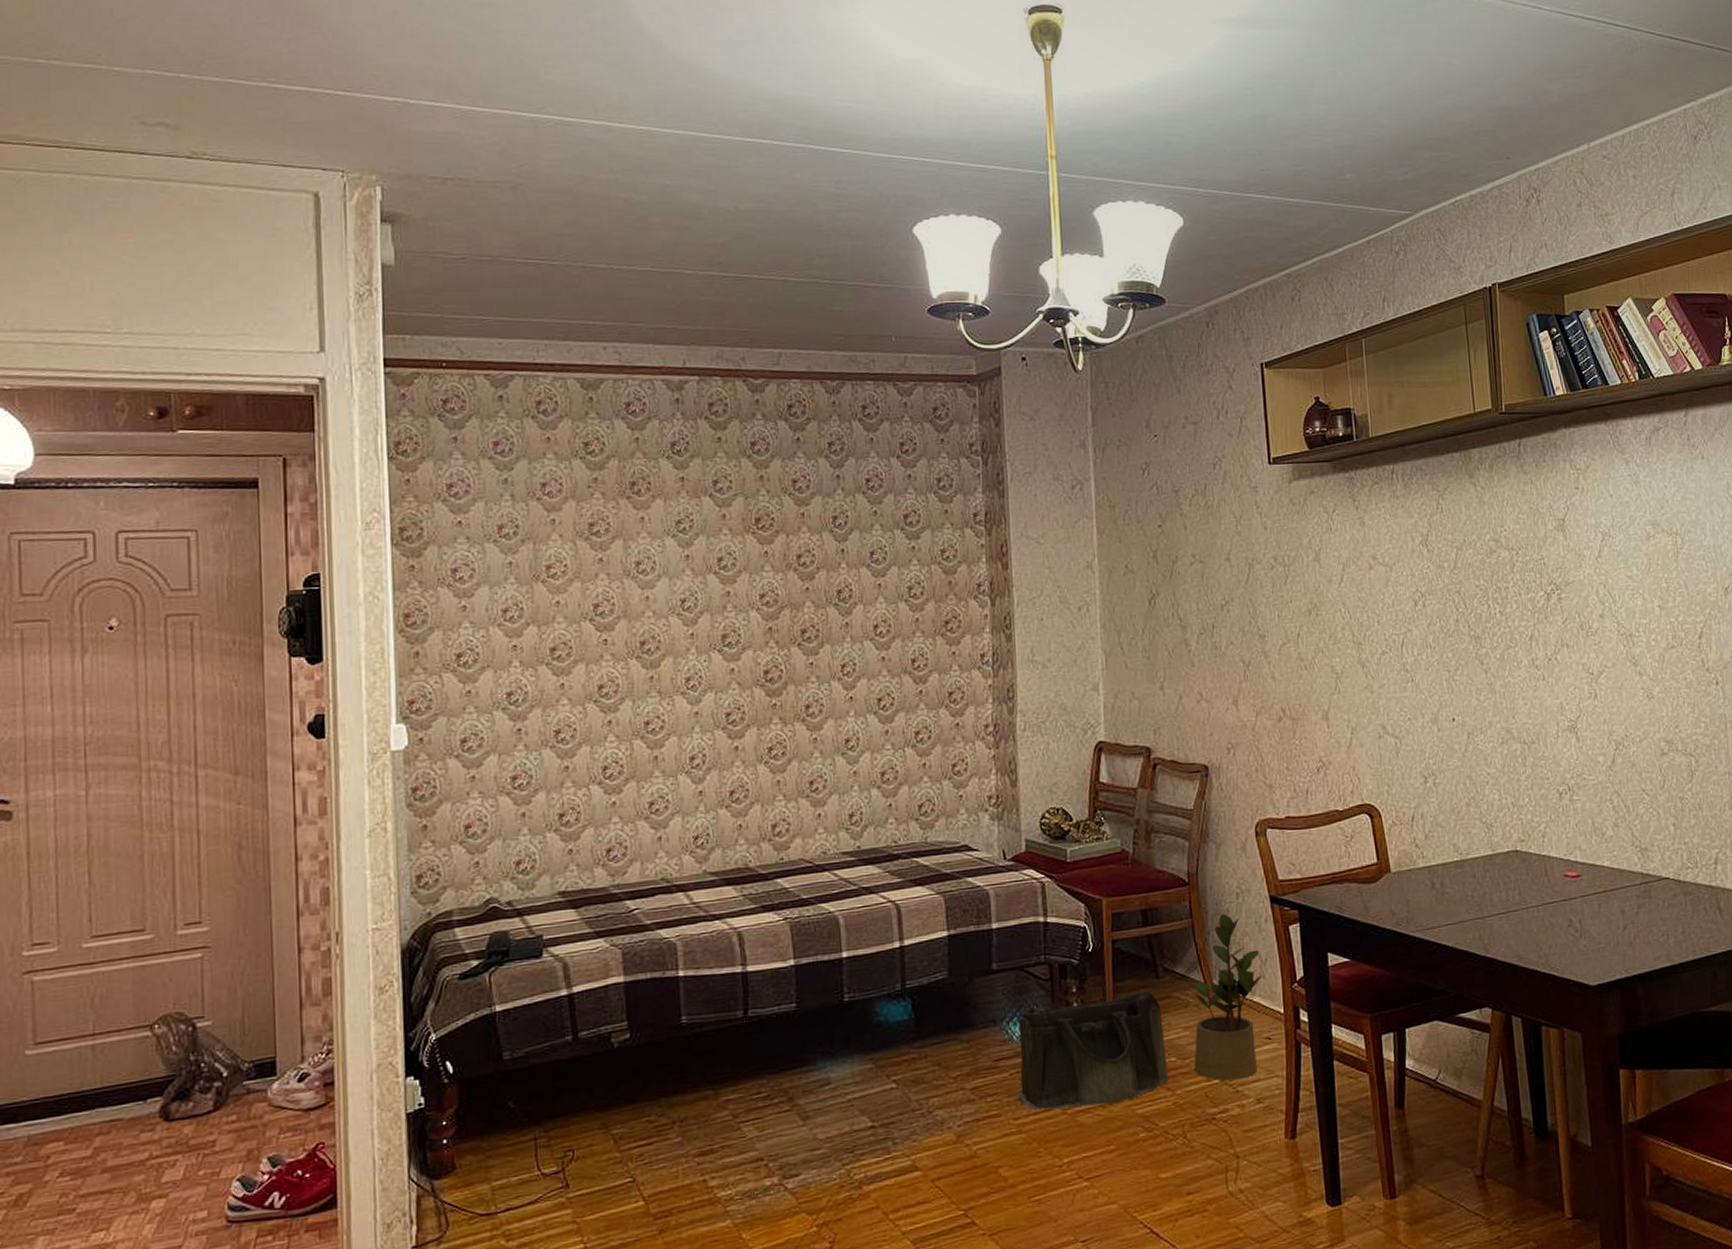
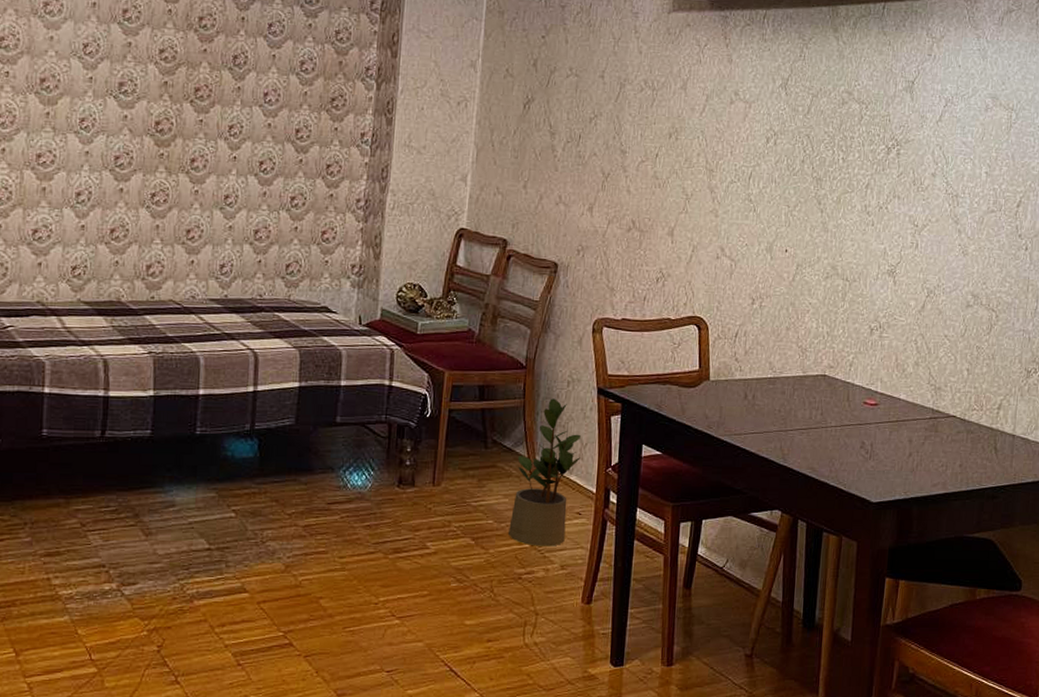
saddlebag: present [1015,991,1168,1111] -> none [343,458,486,556]

